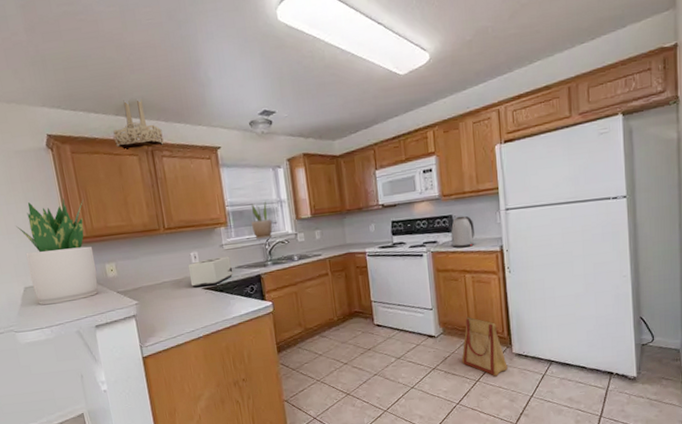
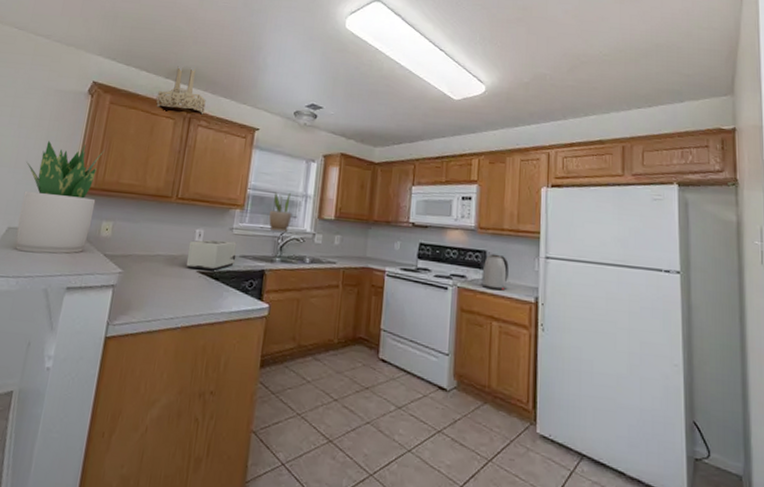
shopping bag: present [461,317,508,376] -> none [474,374,529,460]

